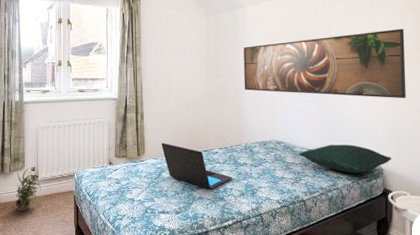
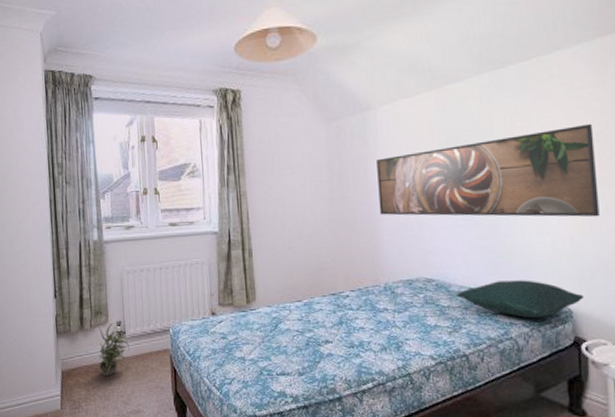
laptop: present [161,143,234,190] -> none [276,285,372,344]

